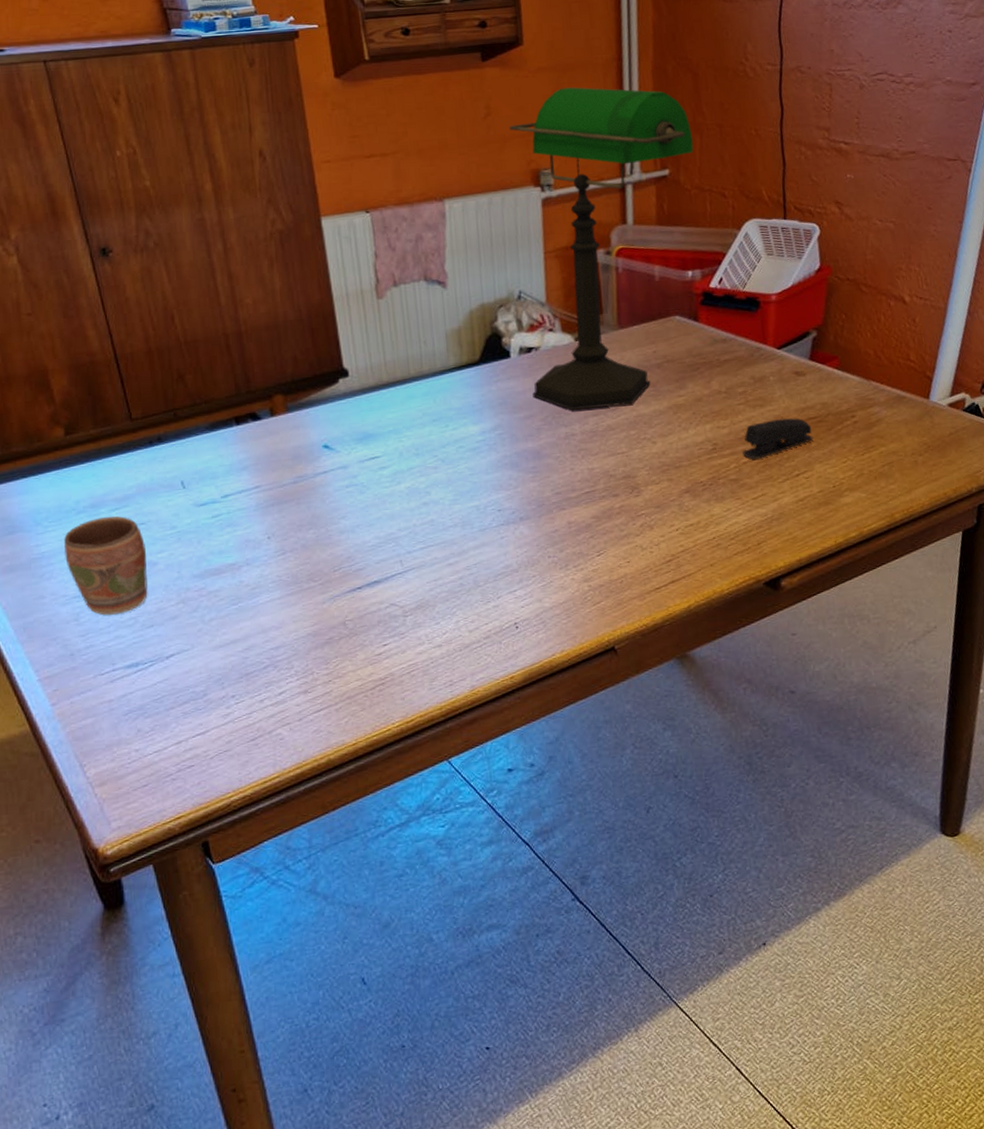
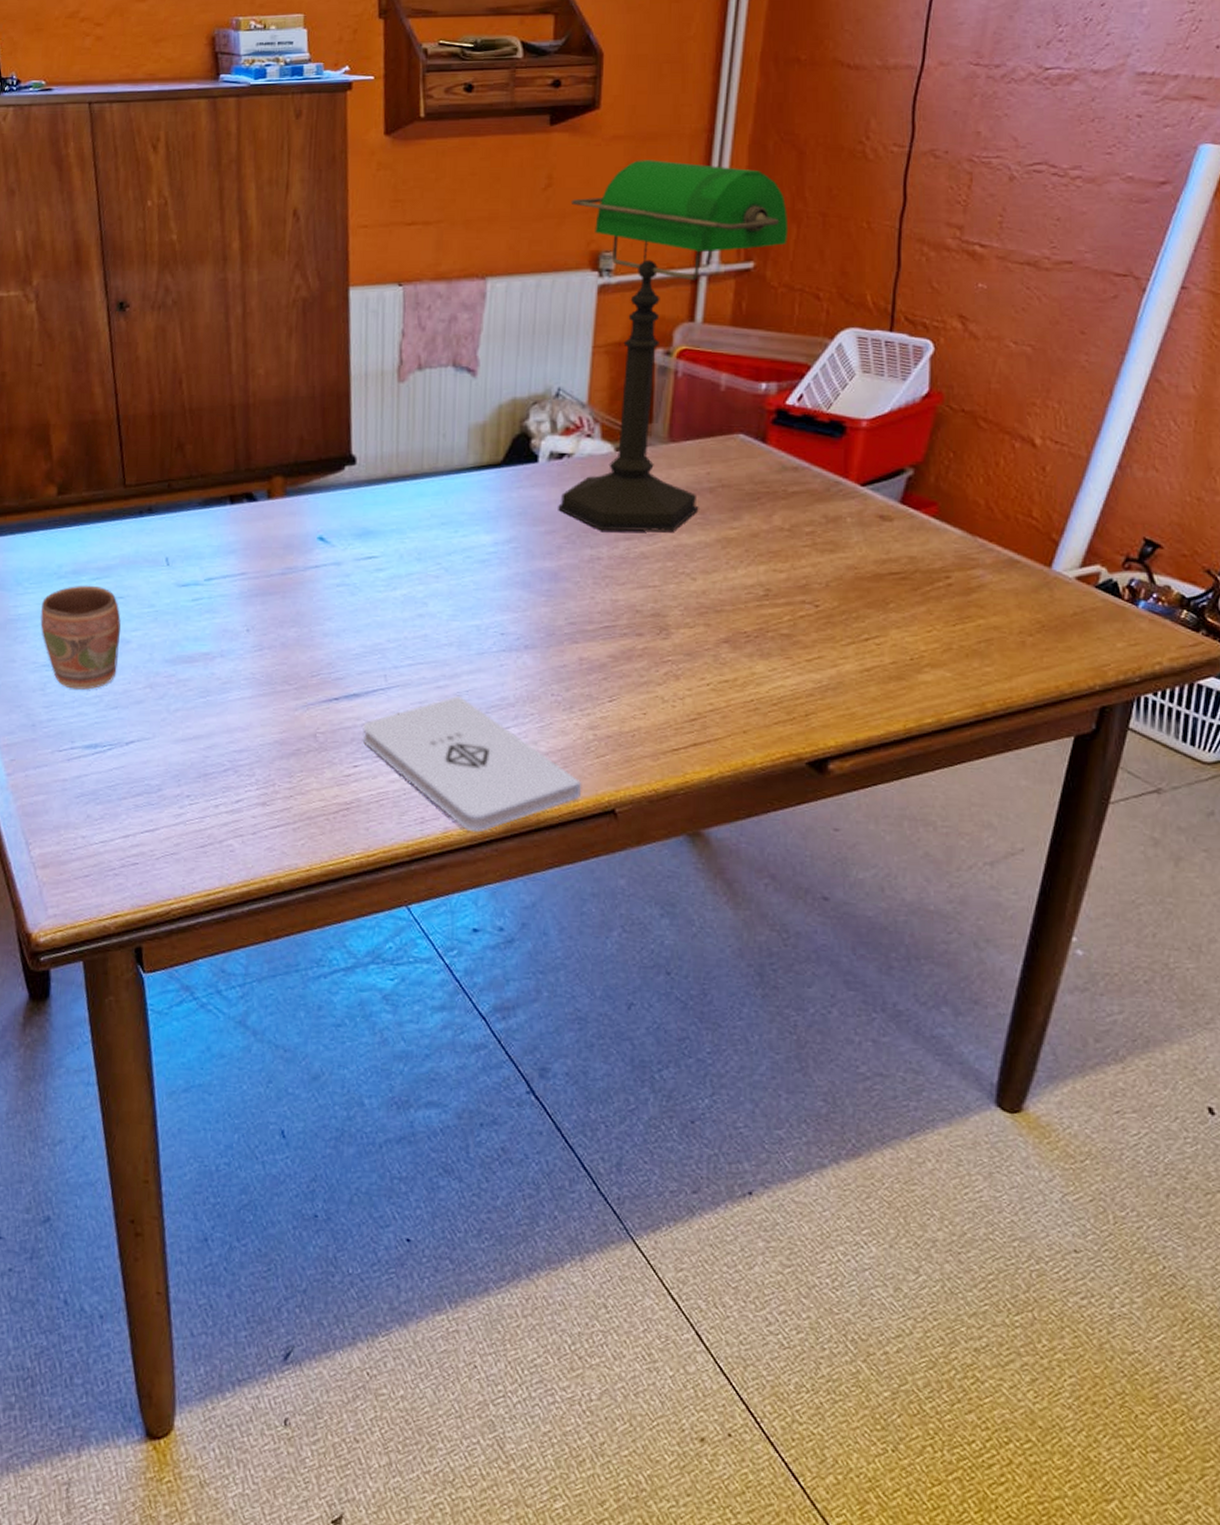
notepad: none [387,570,584,686] -> present [363,696,582,833]
stapler: present [743,418,813,460] -> none [801,569,892,614]

